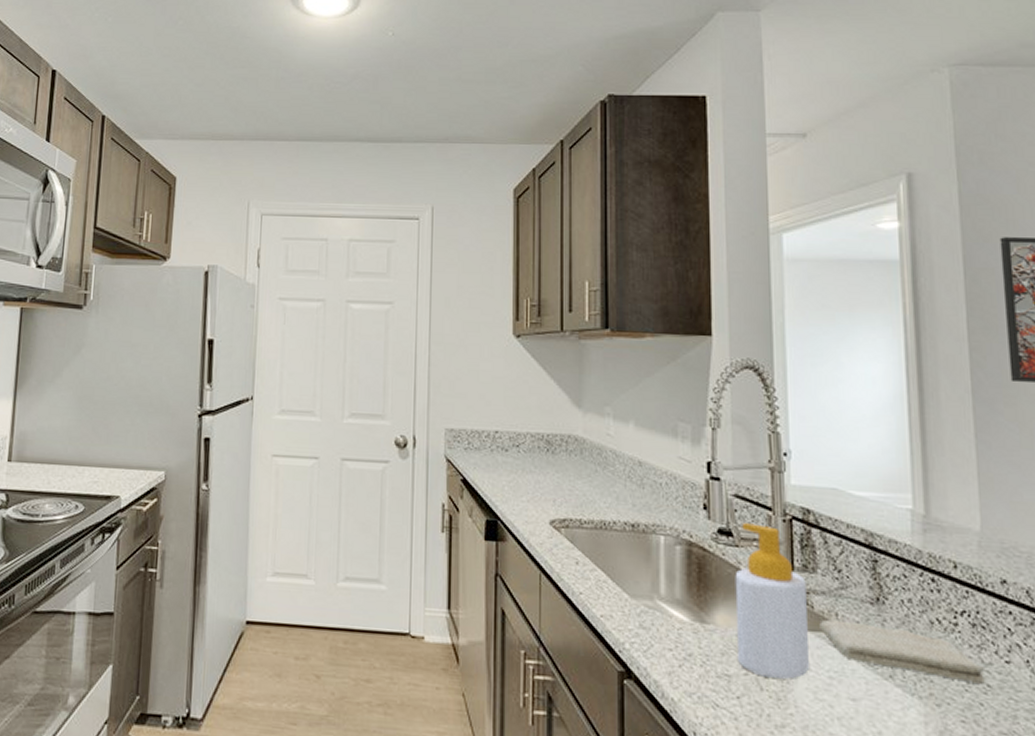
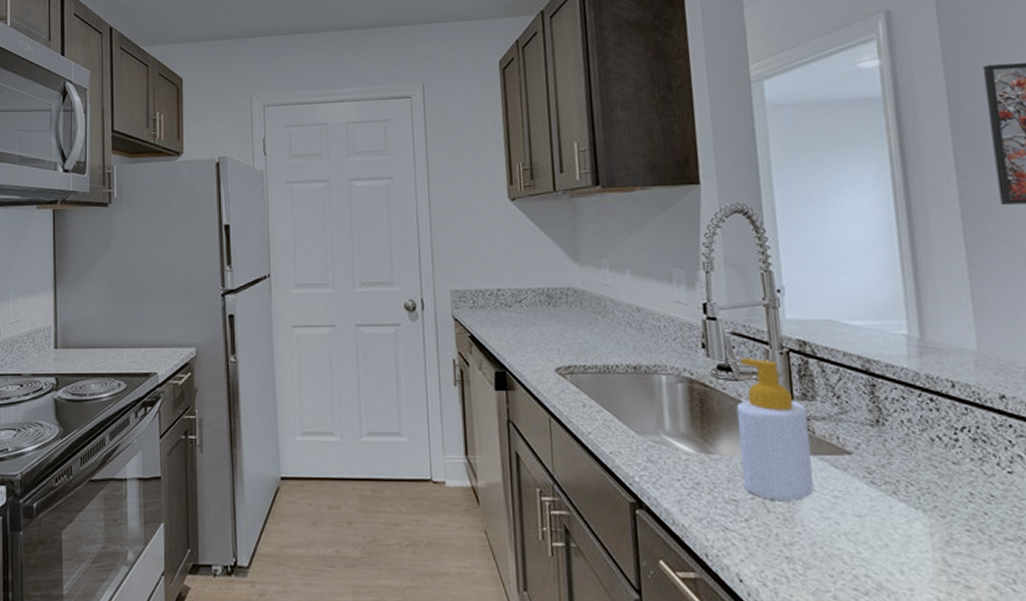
washcloth: present [819,619,985,684] -> none [821,443,988,494]

